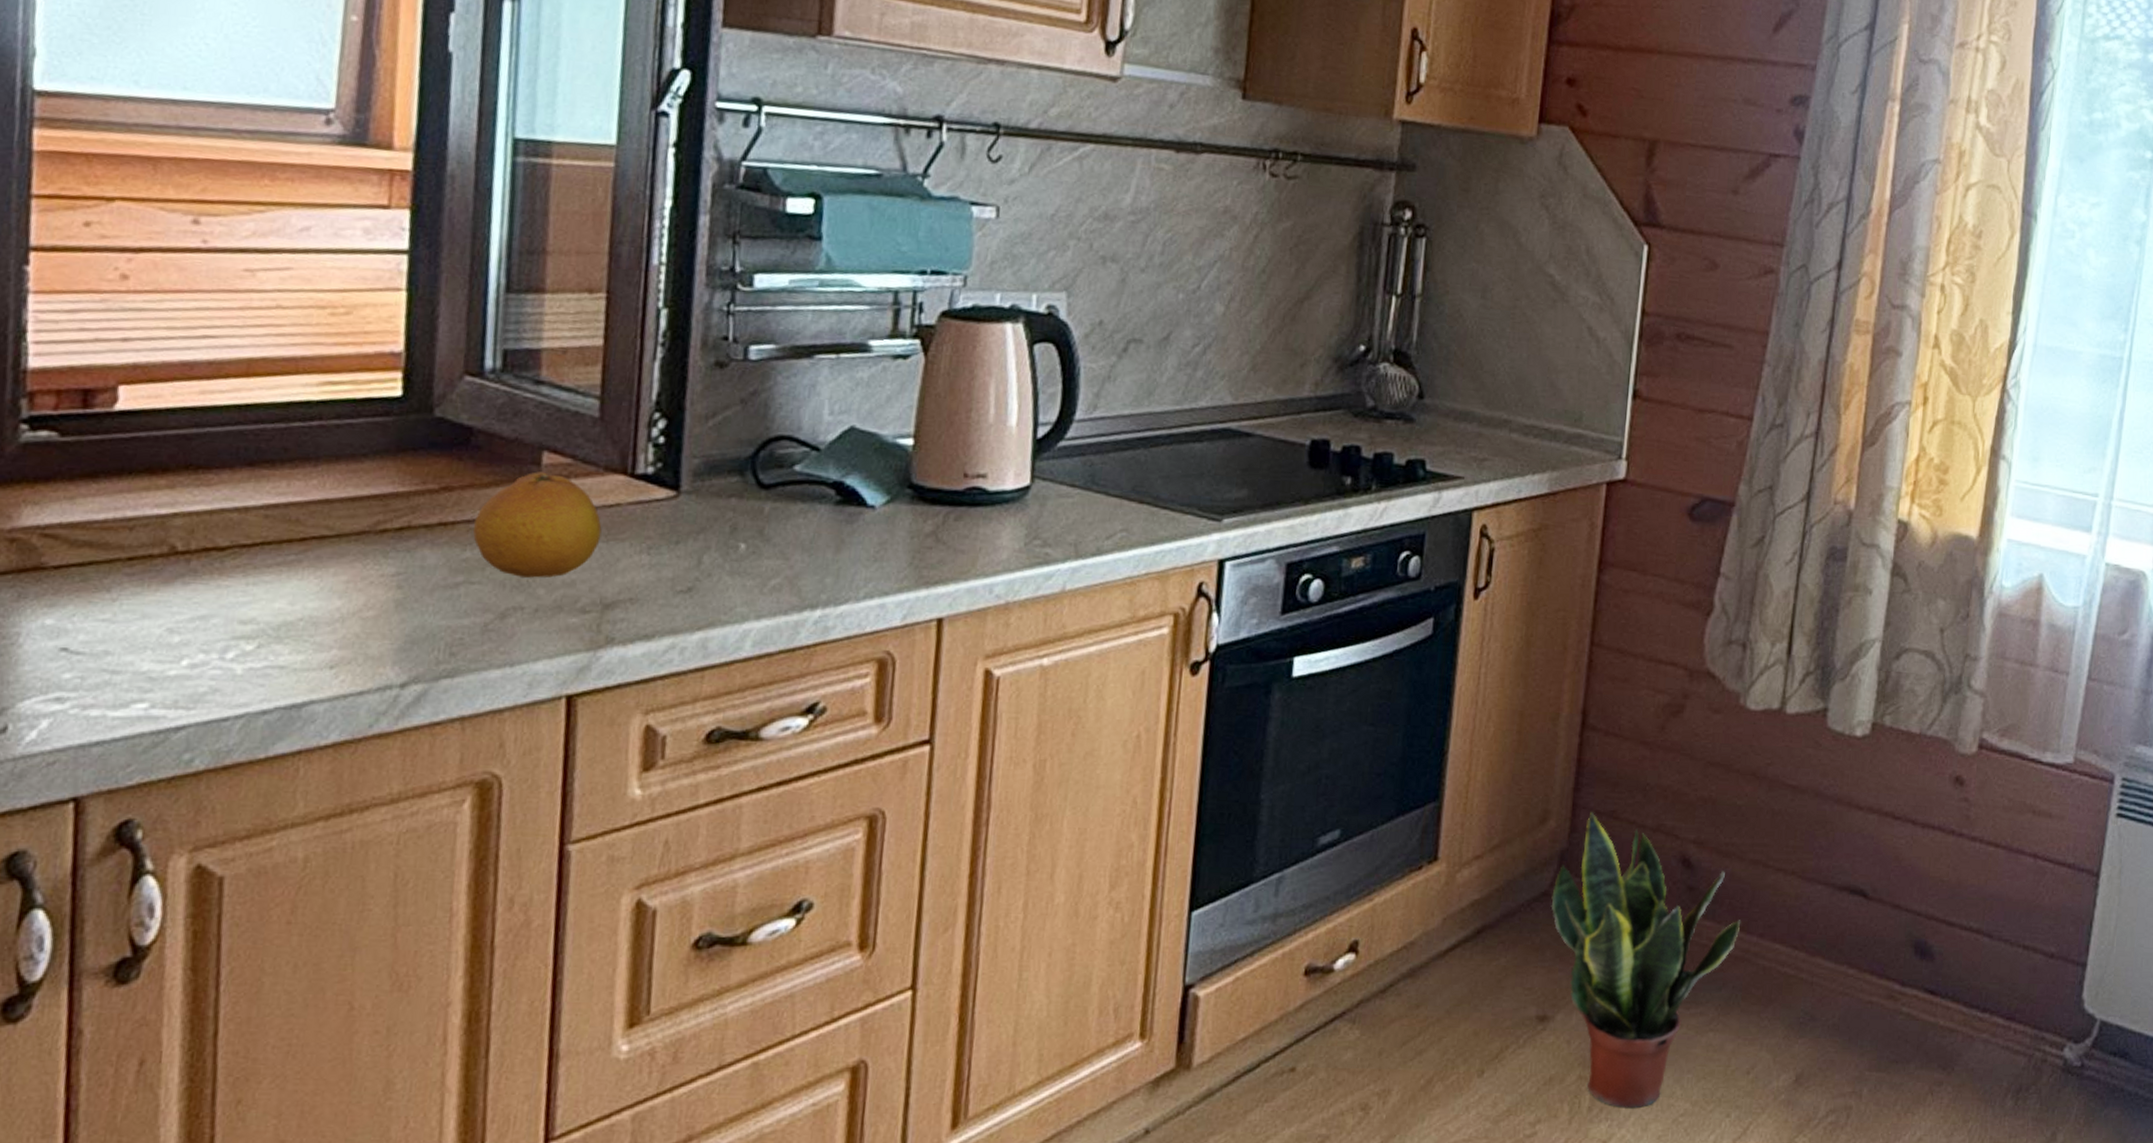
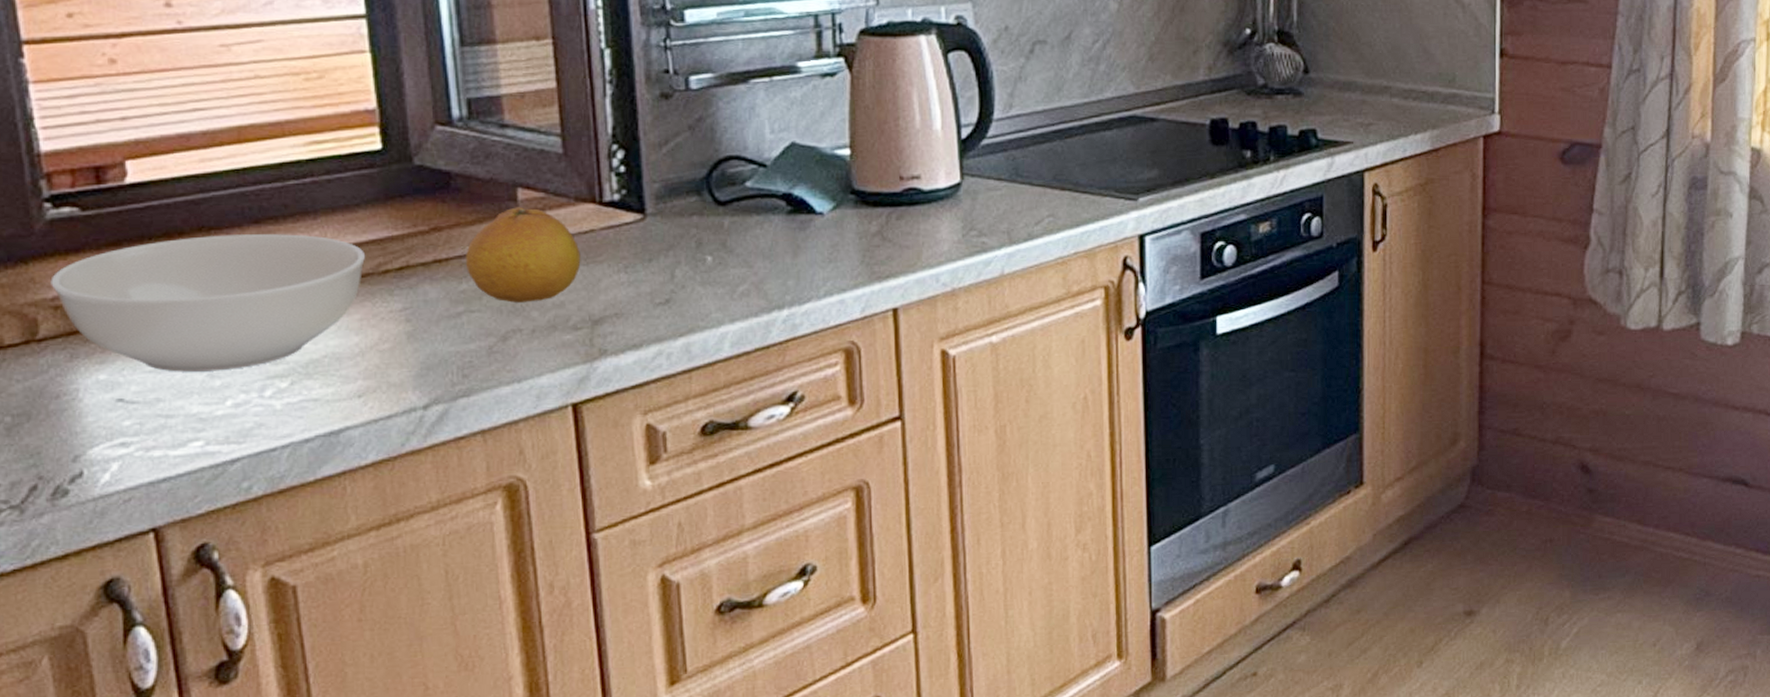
bowl: none [11,475,365,626] -> present [50,234,366,372]
potted plant: present [1551,812,1740,1108] -> none [1468,431,1637,683]

